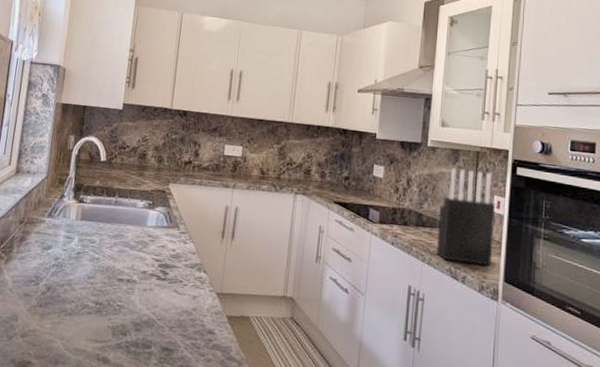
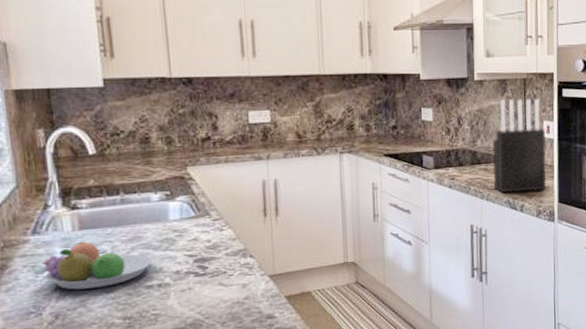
fruit bowl: none [48,230,128,272] -> present [42,241,153,290]

